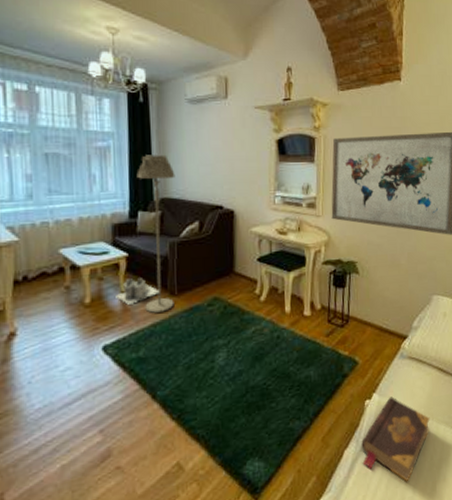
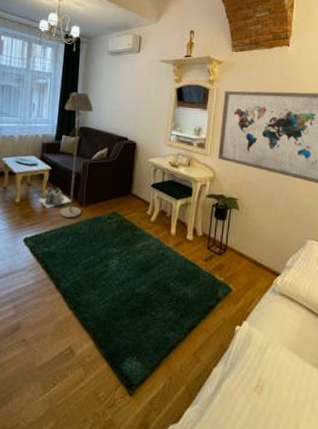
book: present [361,396,430,483] -> none [229,327,297,413]

